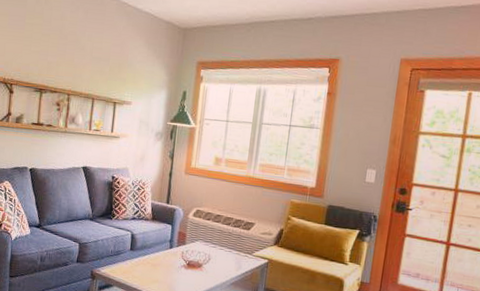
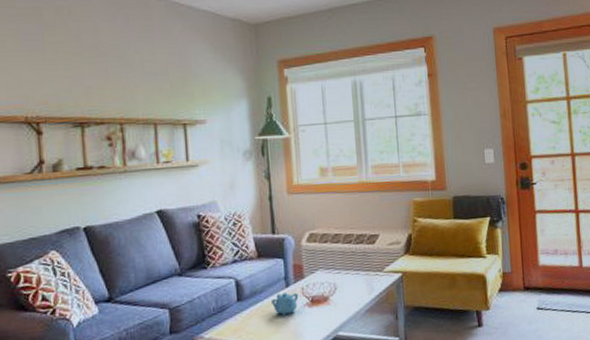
teapot: none [156,252,178,271] -> present [272,293,299,316]

